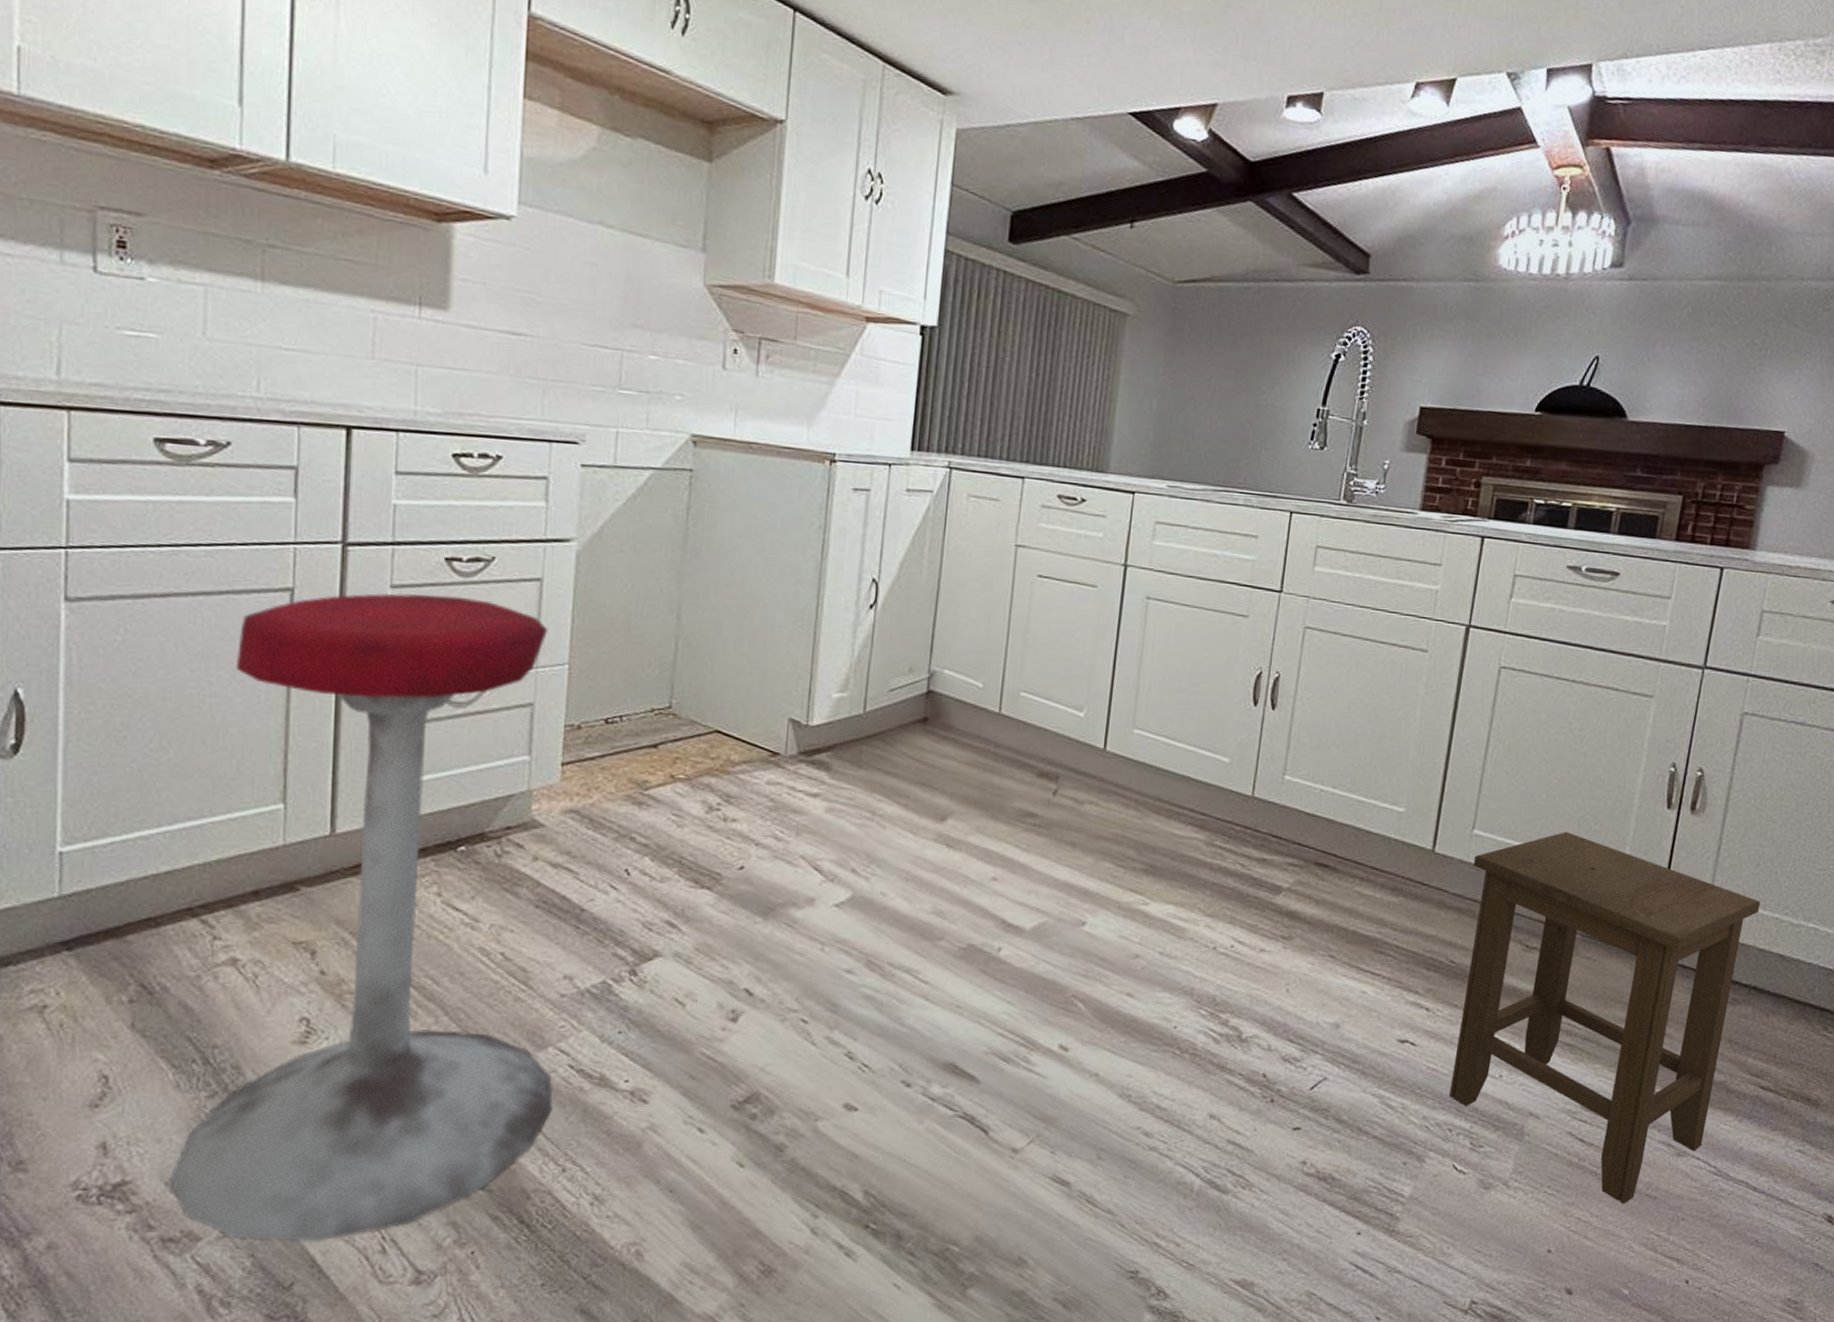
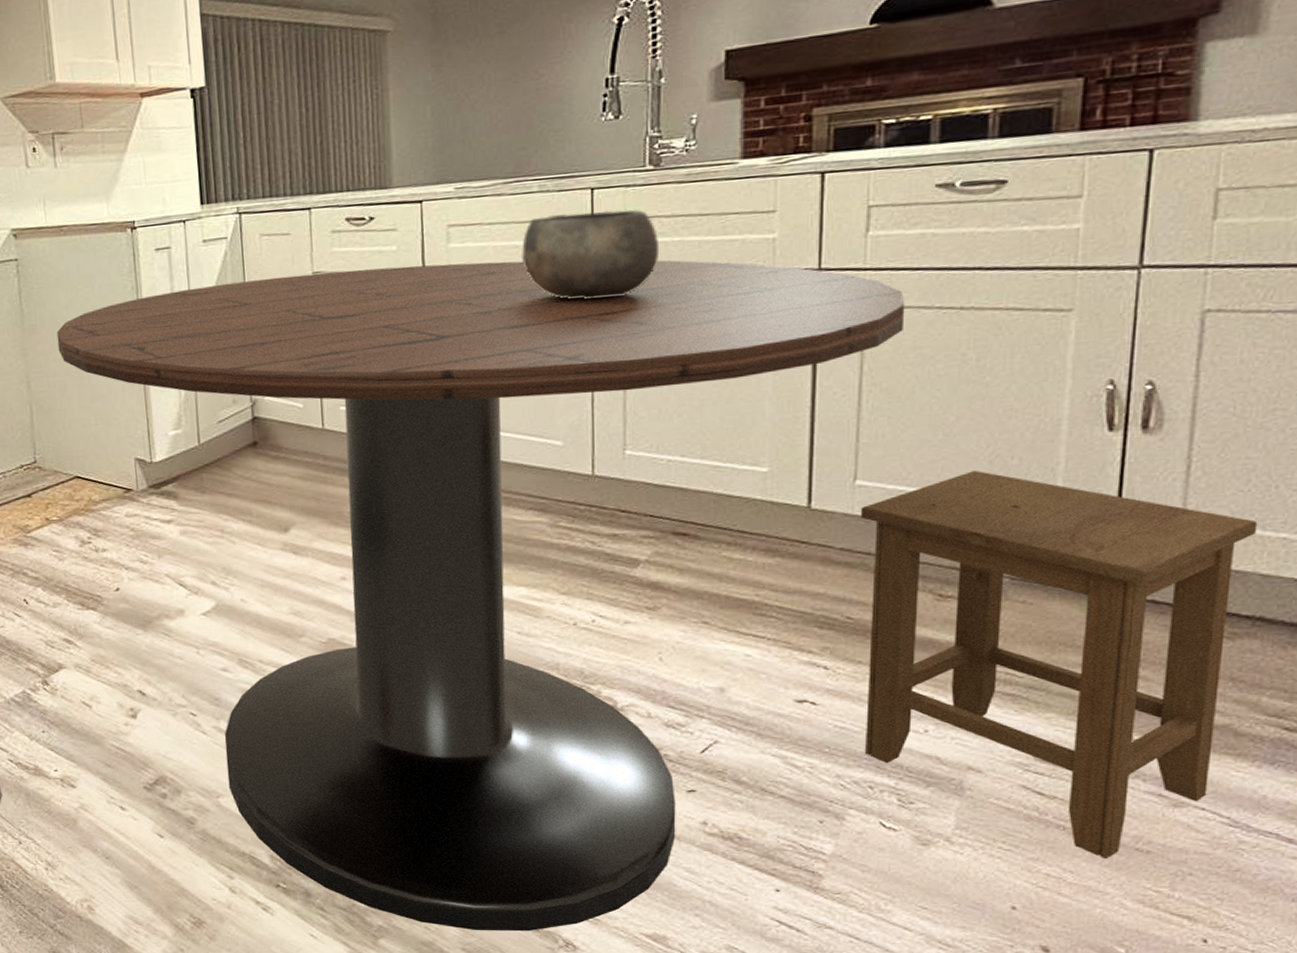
dining table: none [722,538,1532,1279] -> present [56,260,905,932]
bowl: none [1218,530,1342,622] -> present [520,209,660,299]

